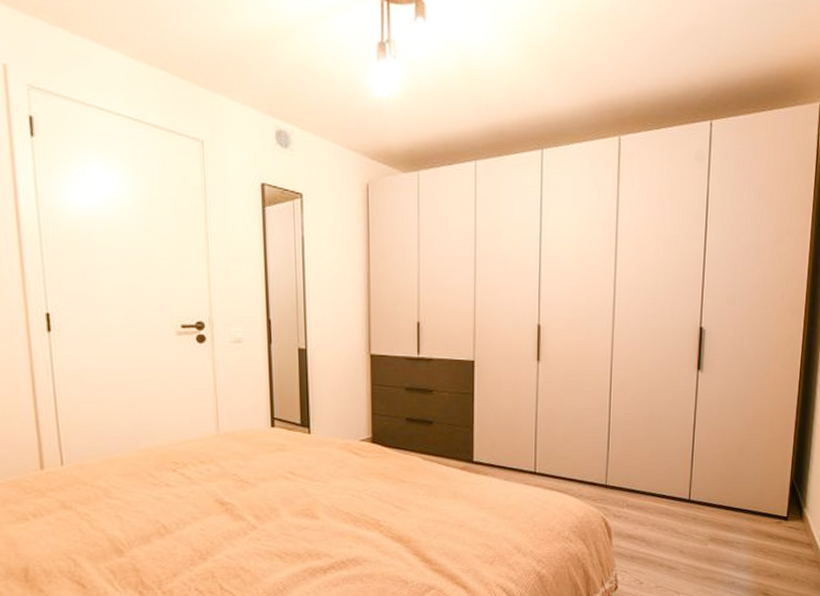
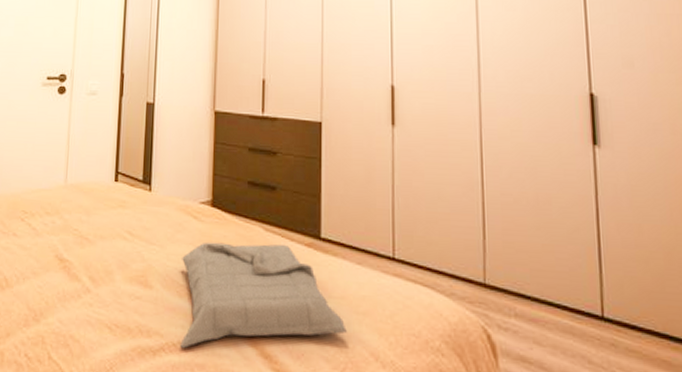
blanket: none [346,469,495,565] -> present [180,241,347,349]

